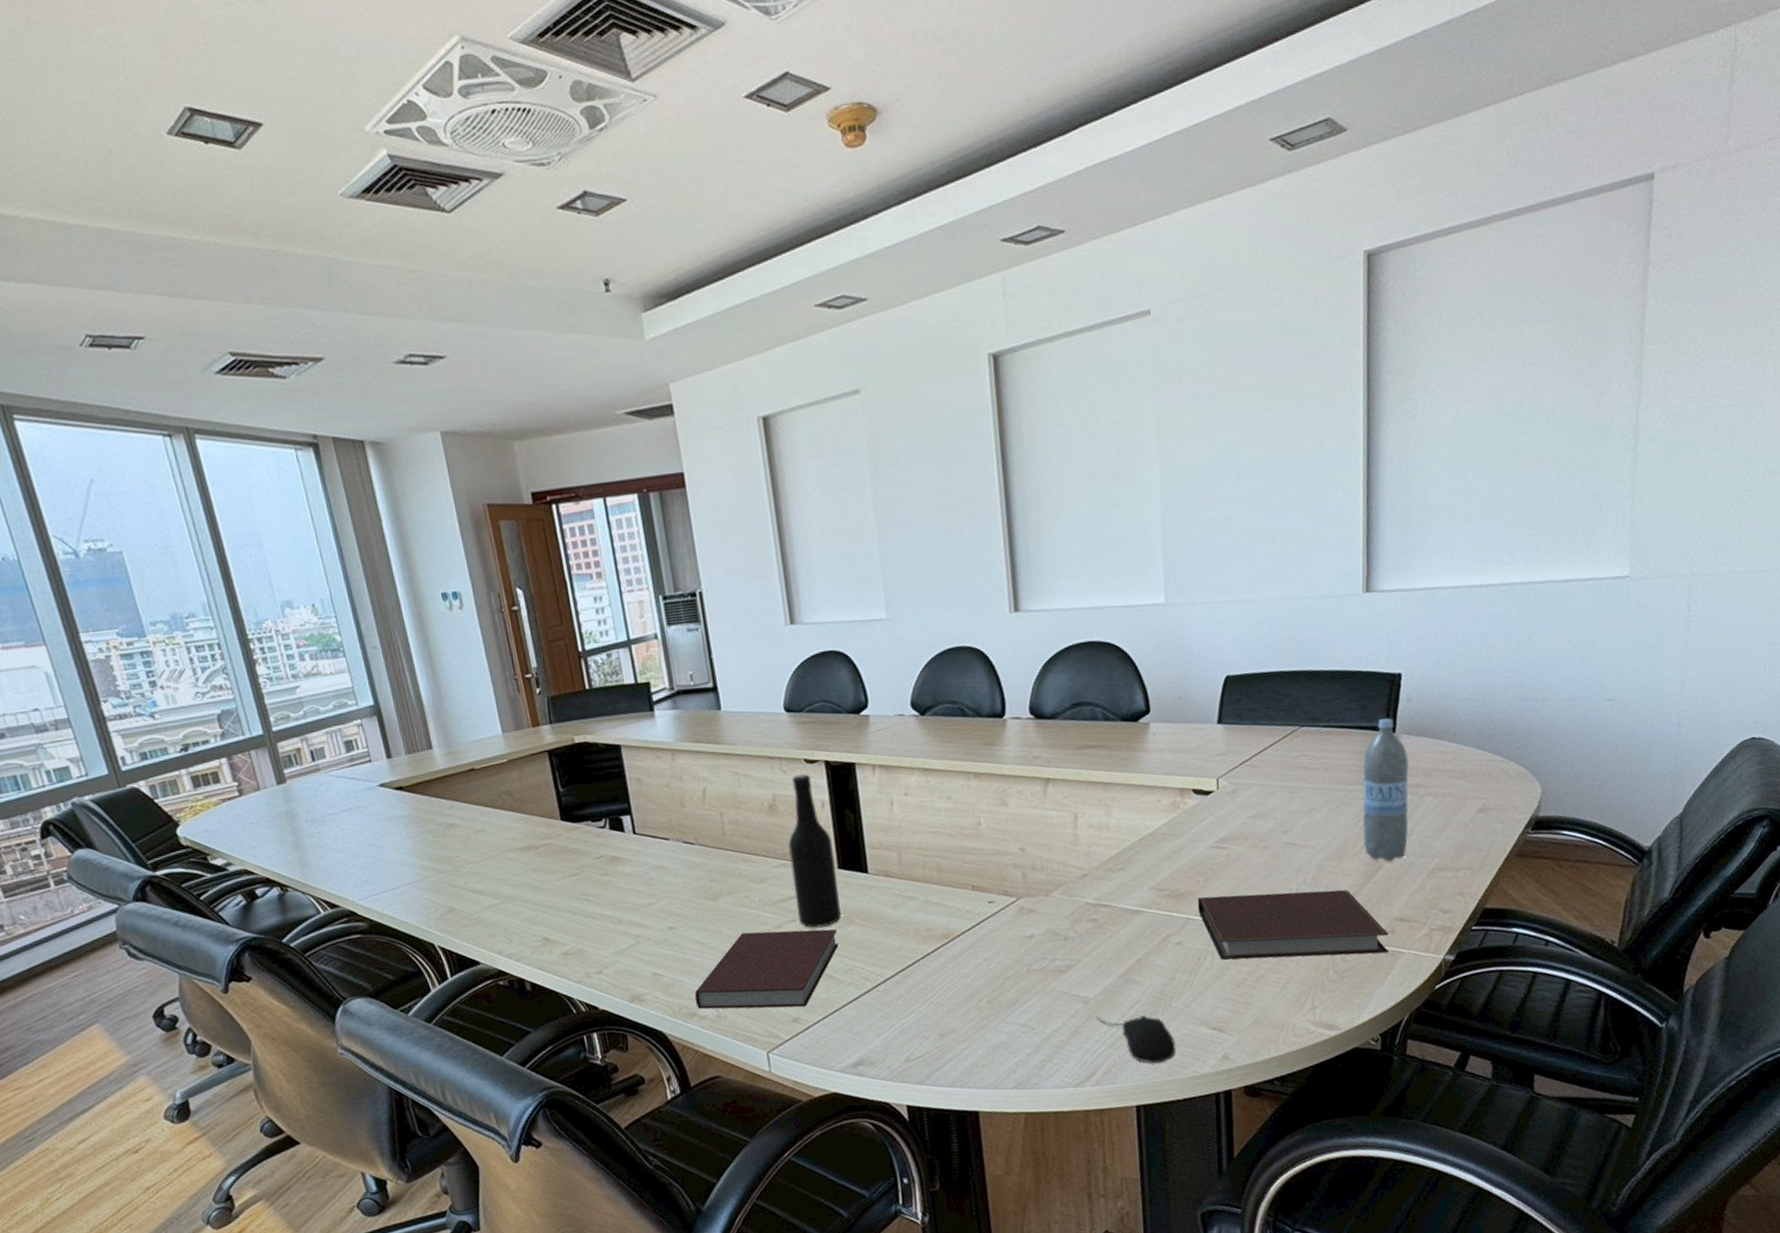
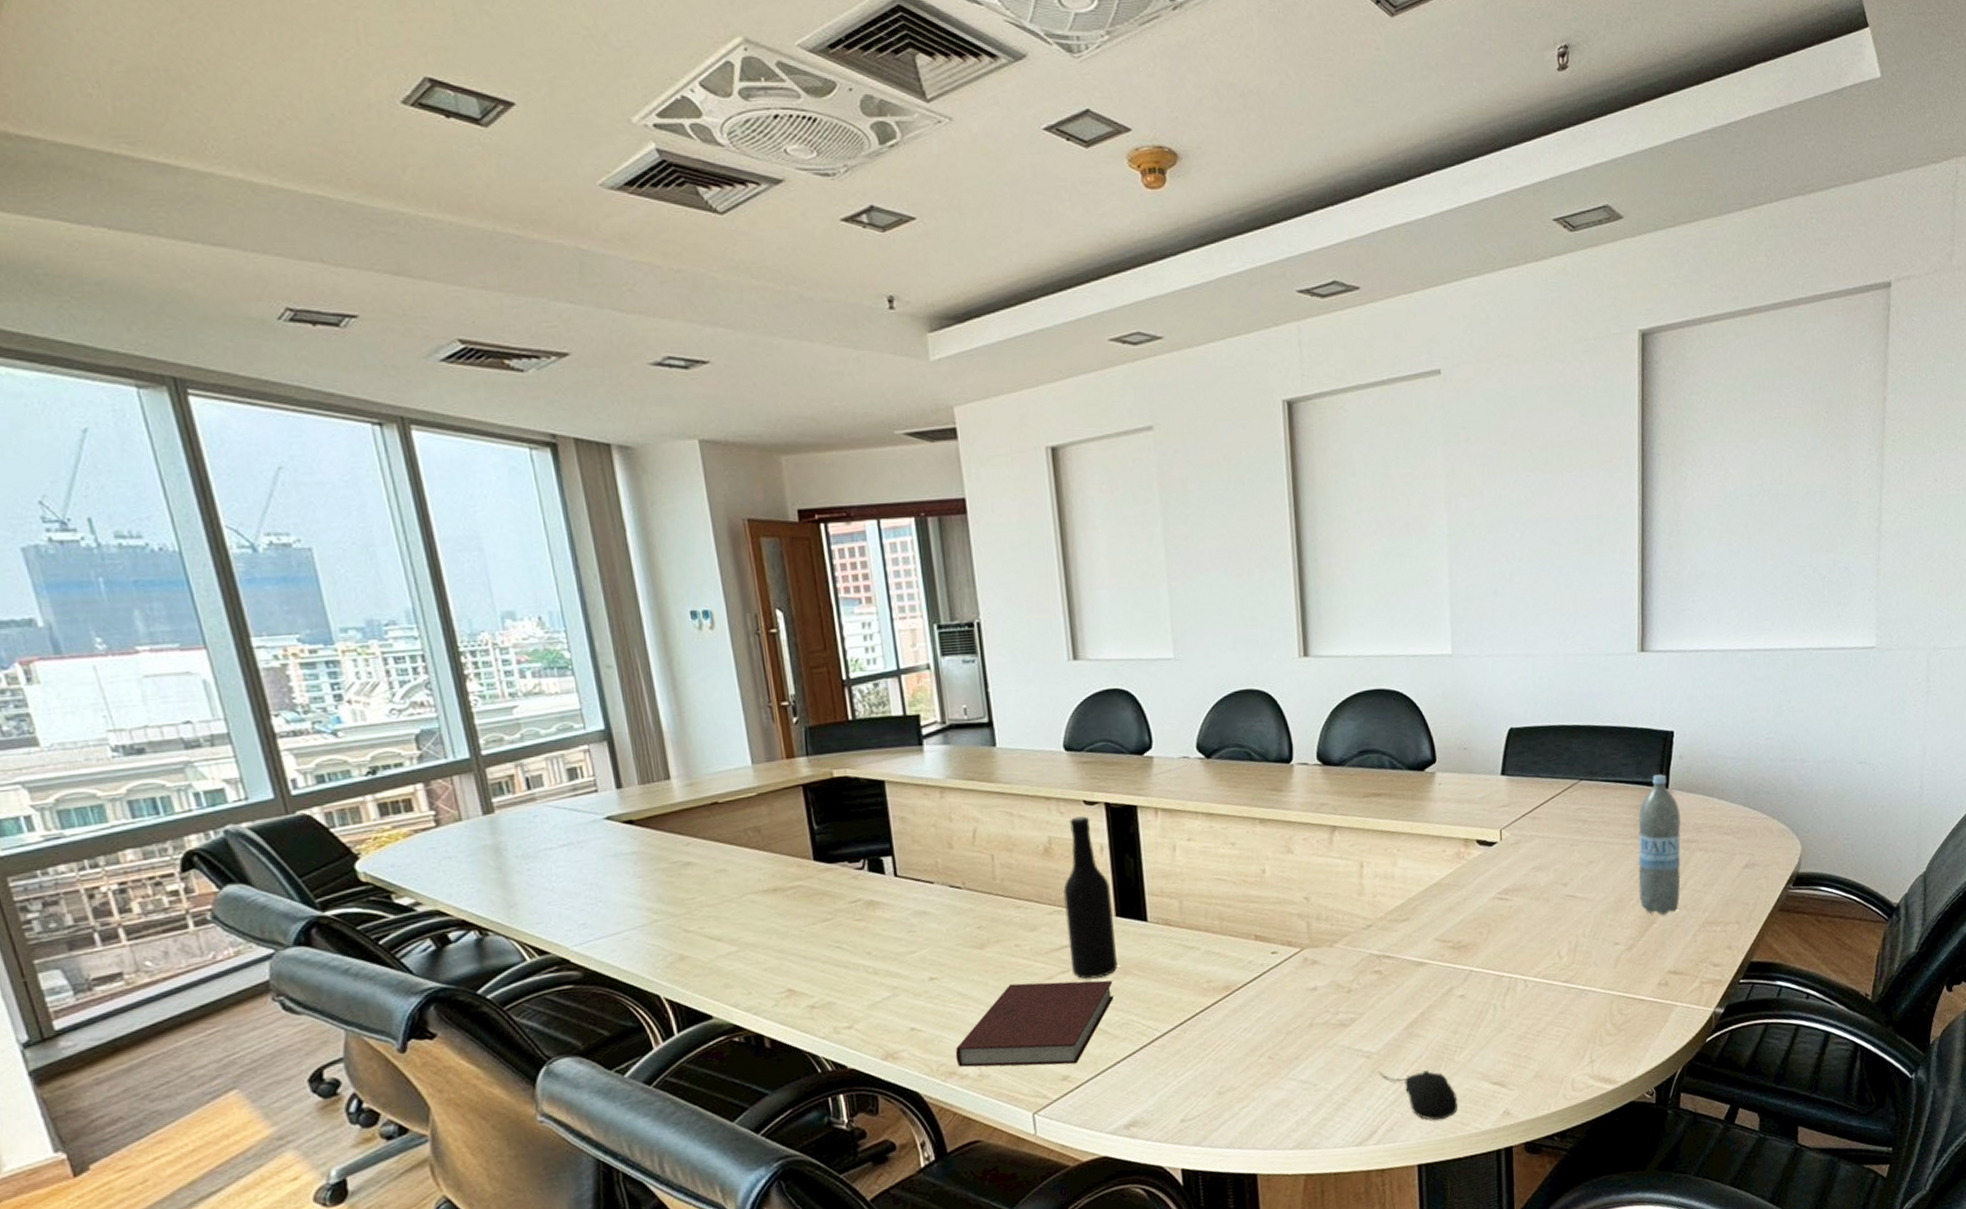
notebook: present [1197,889,1388,960] -> none [1480,942,1663,1013]

